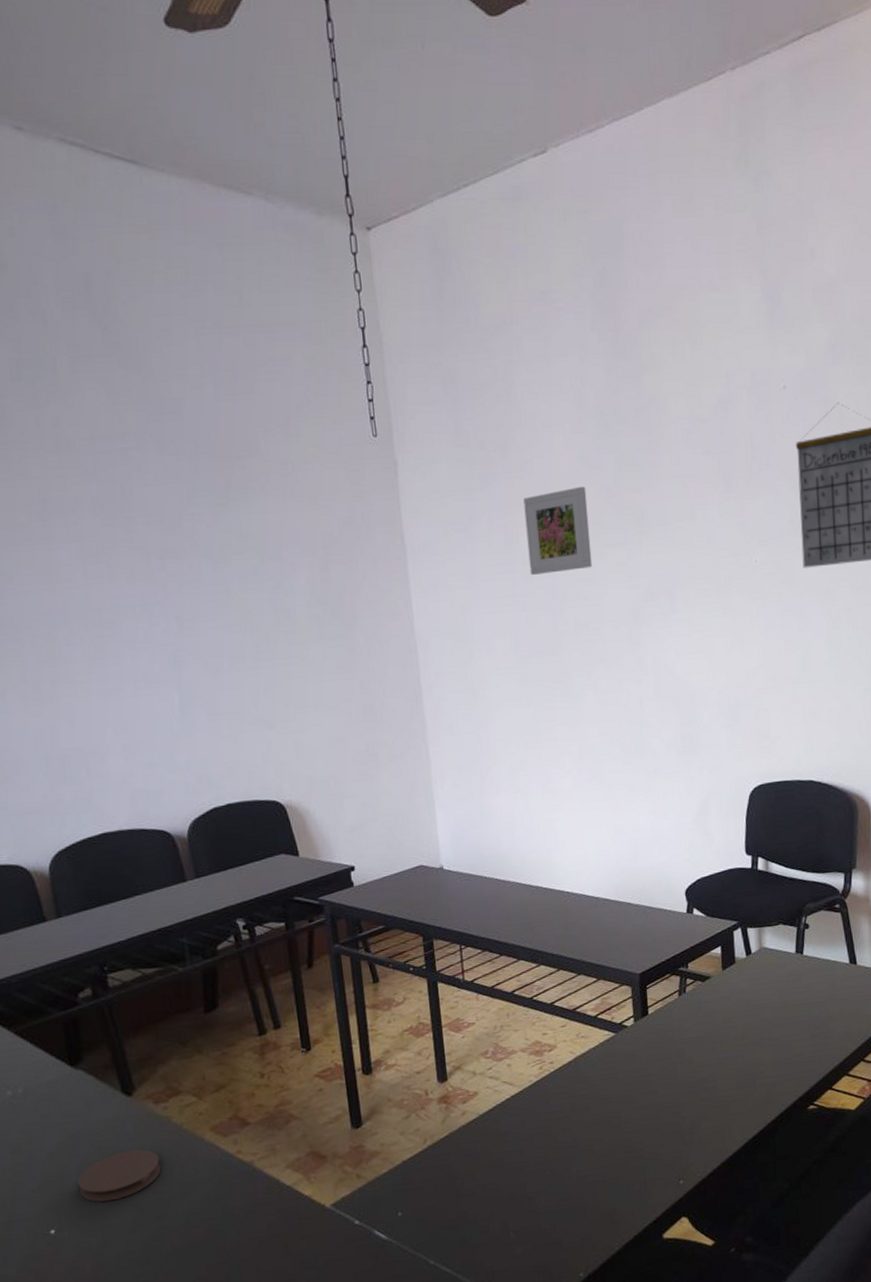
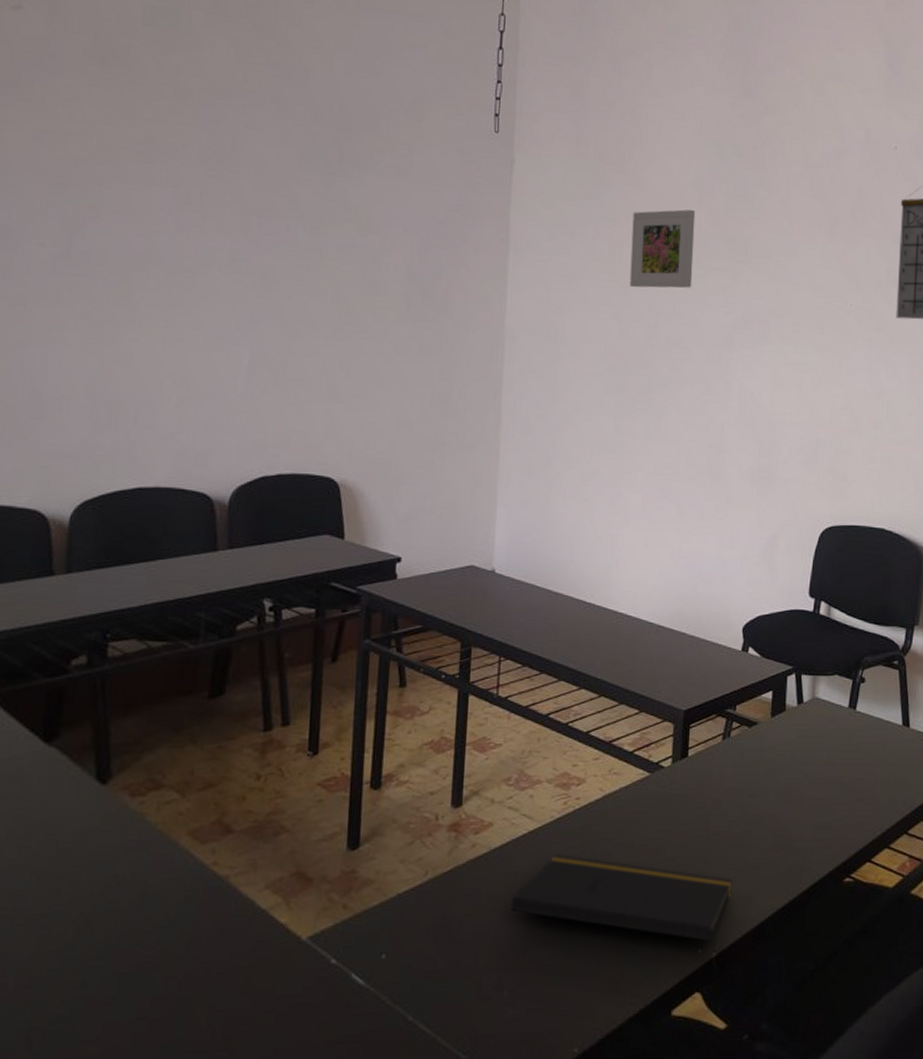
coaster: present [77,1149,161,1202] -> none [21,848,123,907]
notepad: none [505,1112,705,1196] -> present [510,854,732,969]

